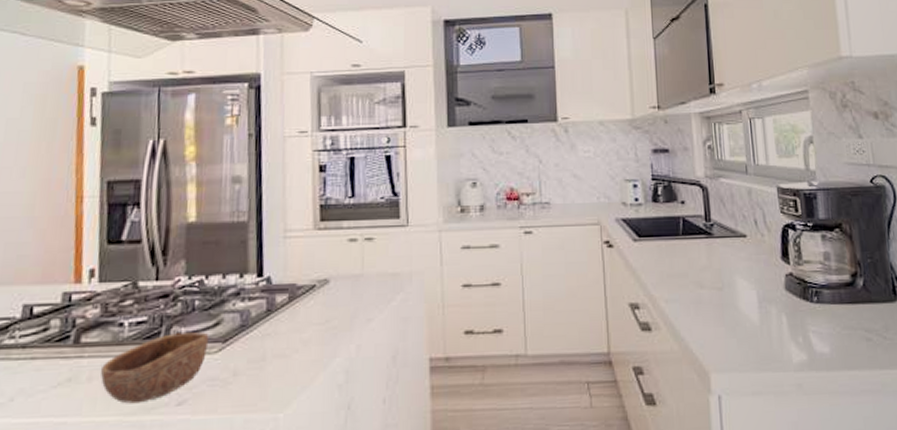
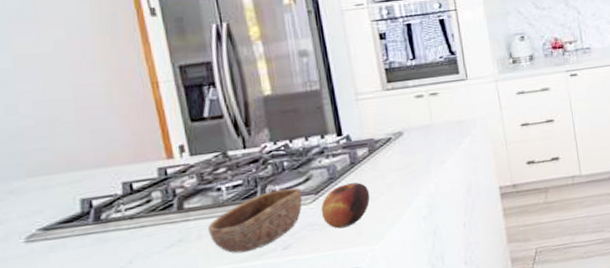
apple: none [225,334,283,388] -> present [320,182,370,229]

